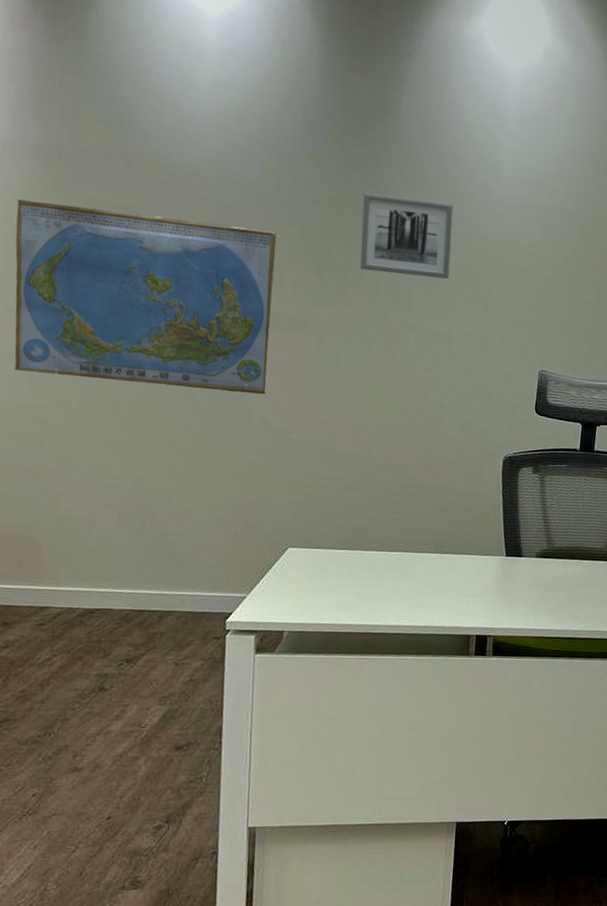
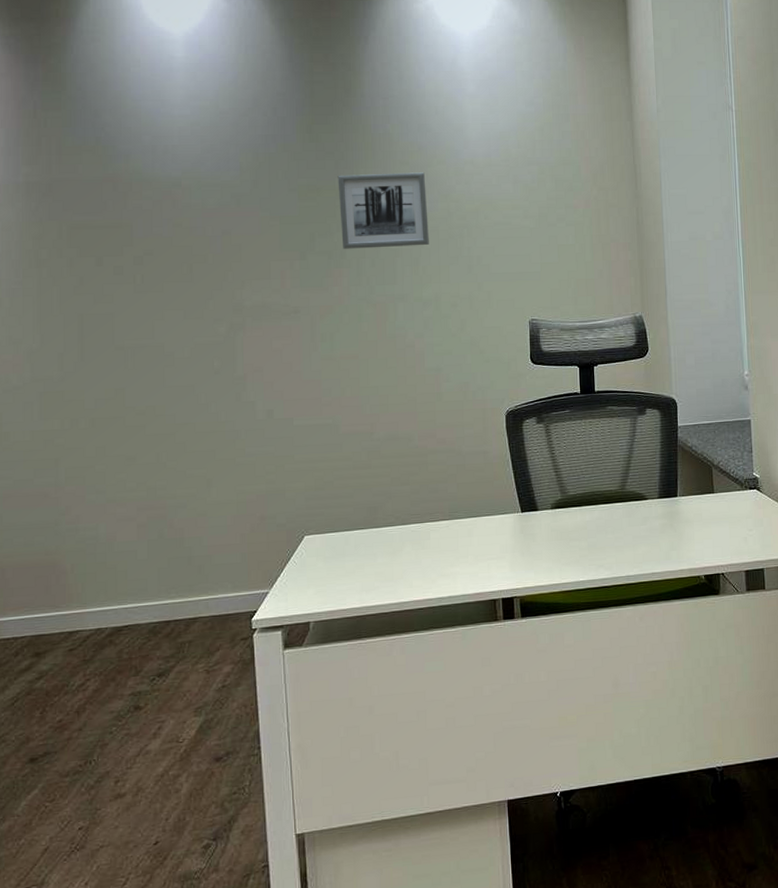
world map: present [14,199,277,395] -> none [15,226,266,399]

